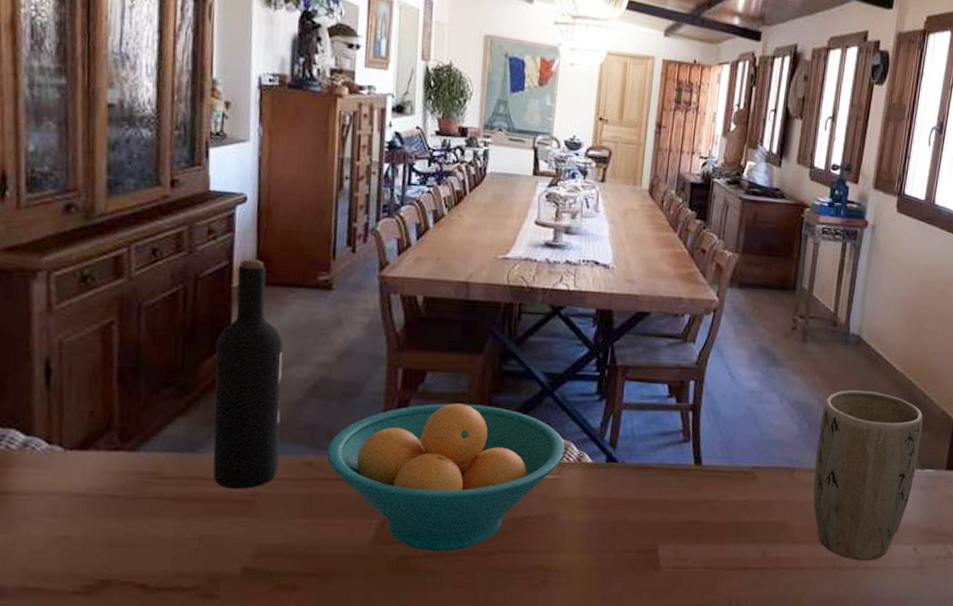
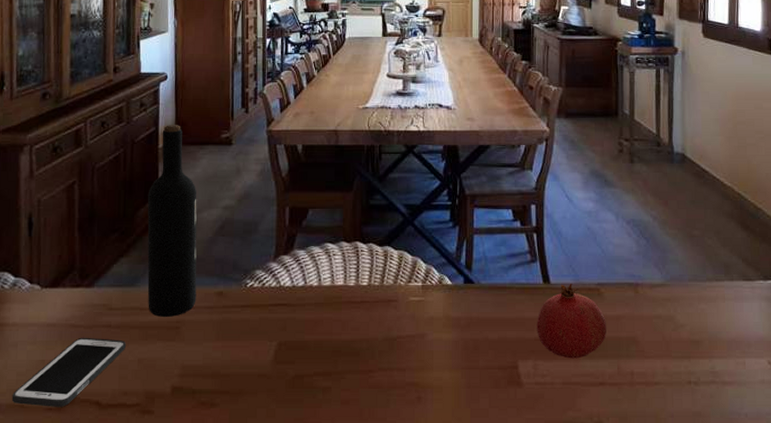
cell phone: none [22,510,182,590] -> present [11,337,126,407]
fruit bowl: present [327,403,566,551] -> none [233,236,428,369]
fruit: none [681,465,757,543] -> present [536,283,606,359]
plant pot: present [813,390,923,561] -> none [656,206,759,375]

